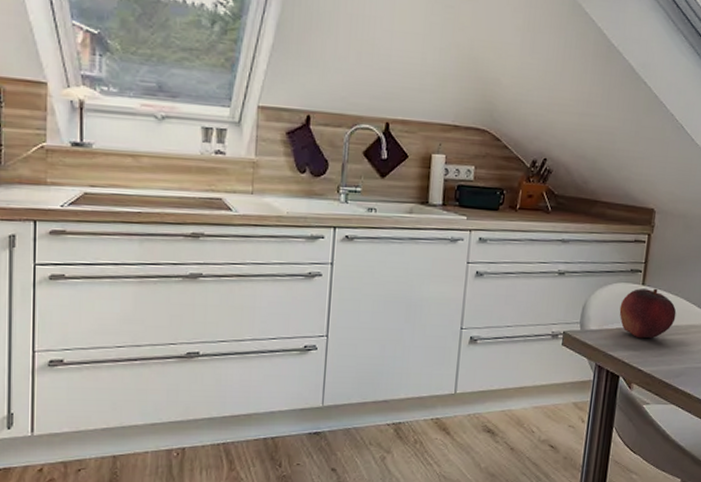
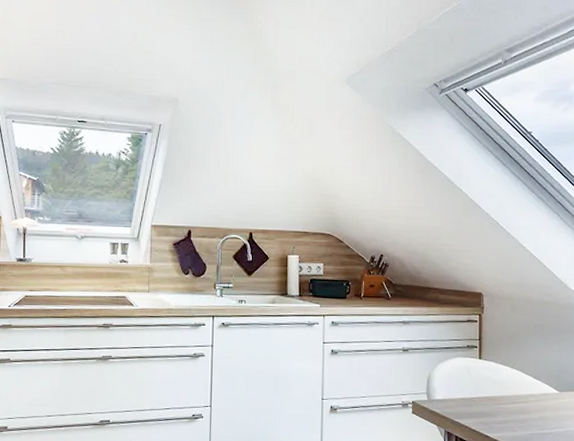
fruit: present [619,288,677,339] -> none [461,362,514,407]

